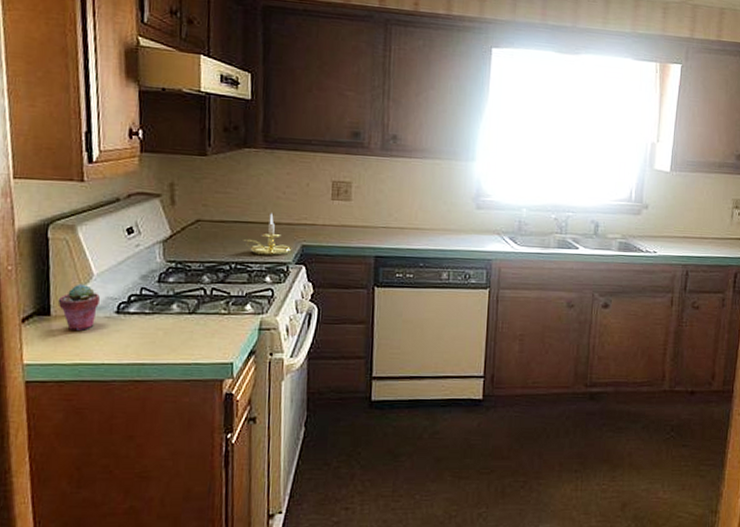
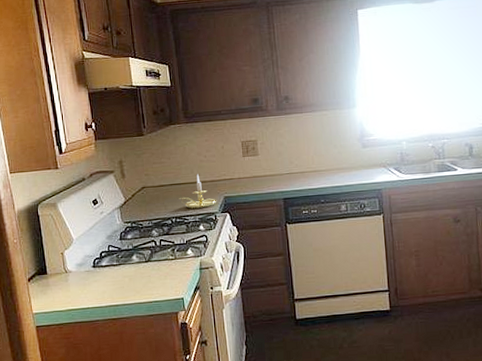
potted succulent: present [57,283,101,331] -> none [51,247,81,284]

